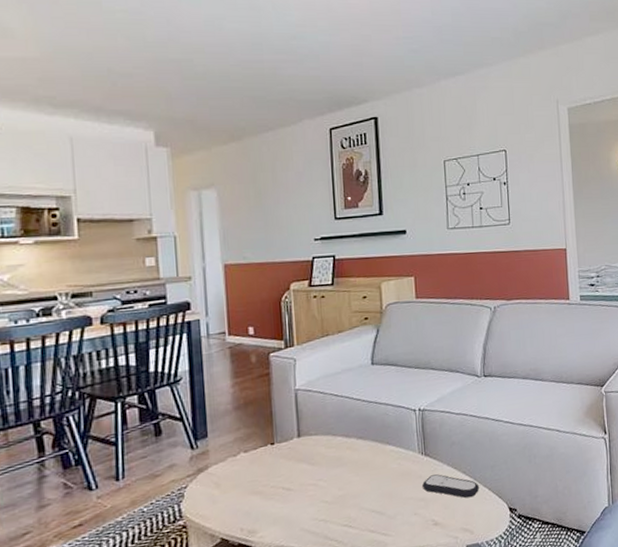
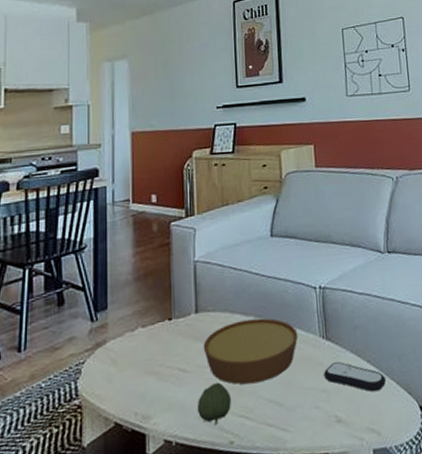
fruit: none [302,497,335,535] -> present [197,382,231,426]
bowl: none [306,439,399,499] -> present [203,318,298,385]

